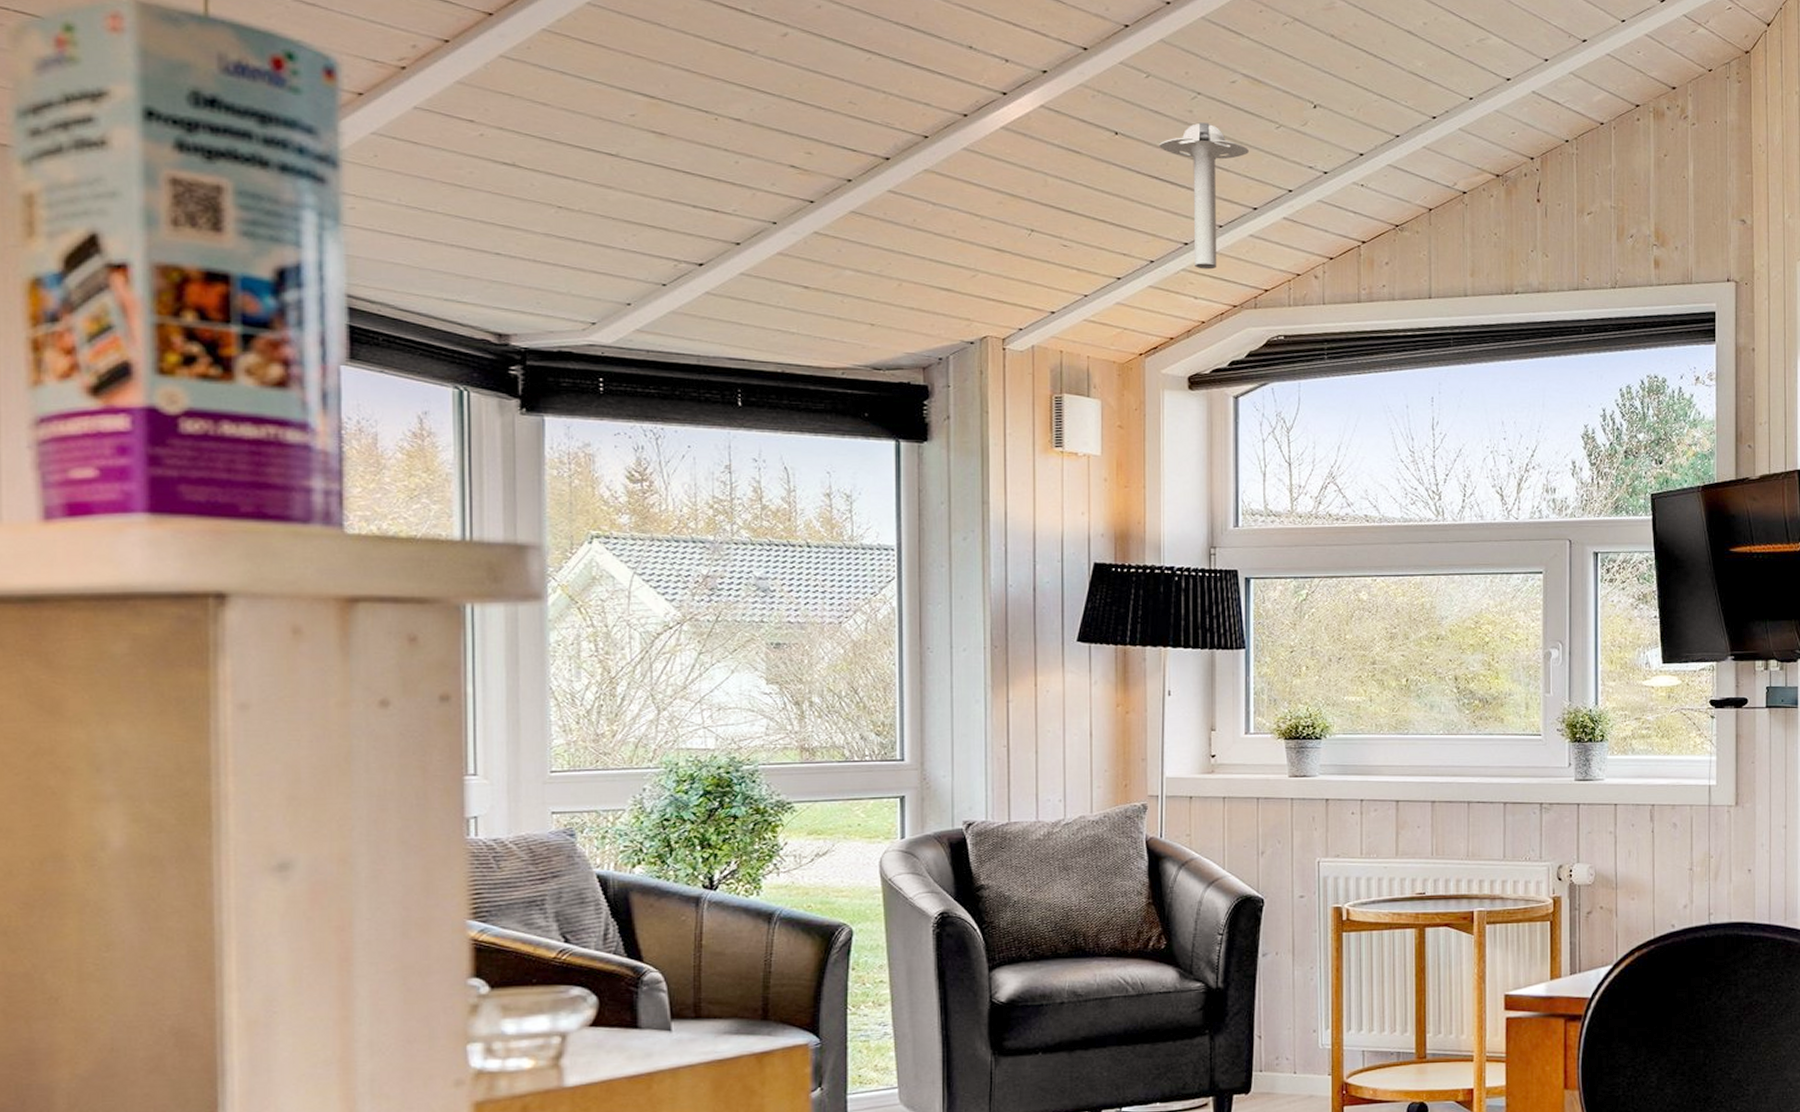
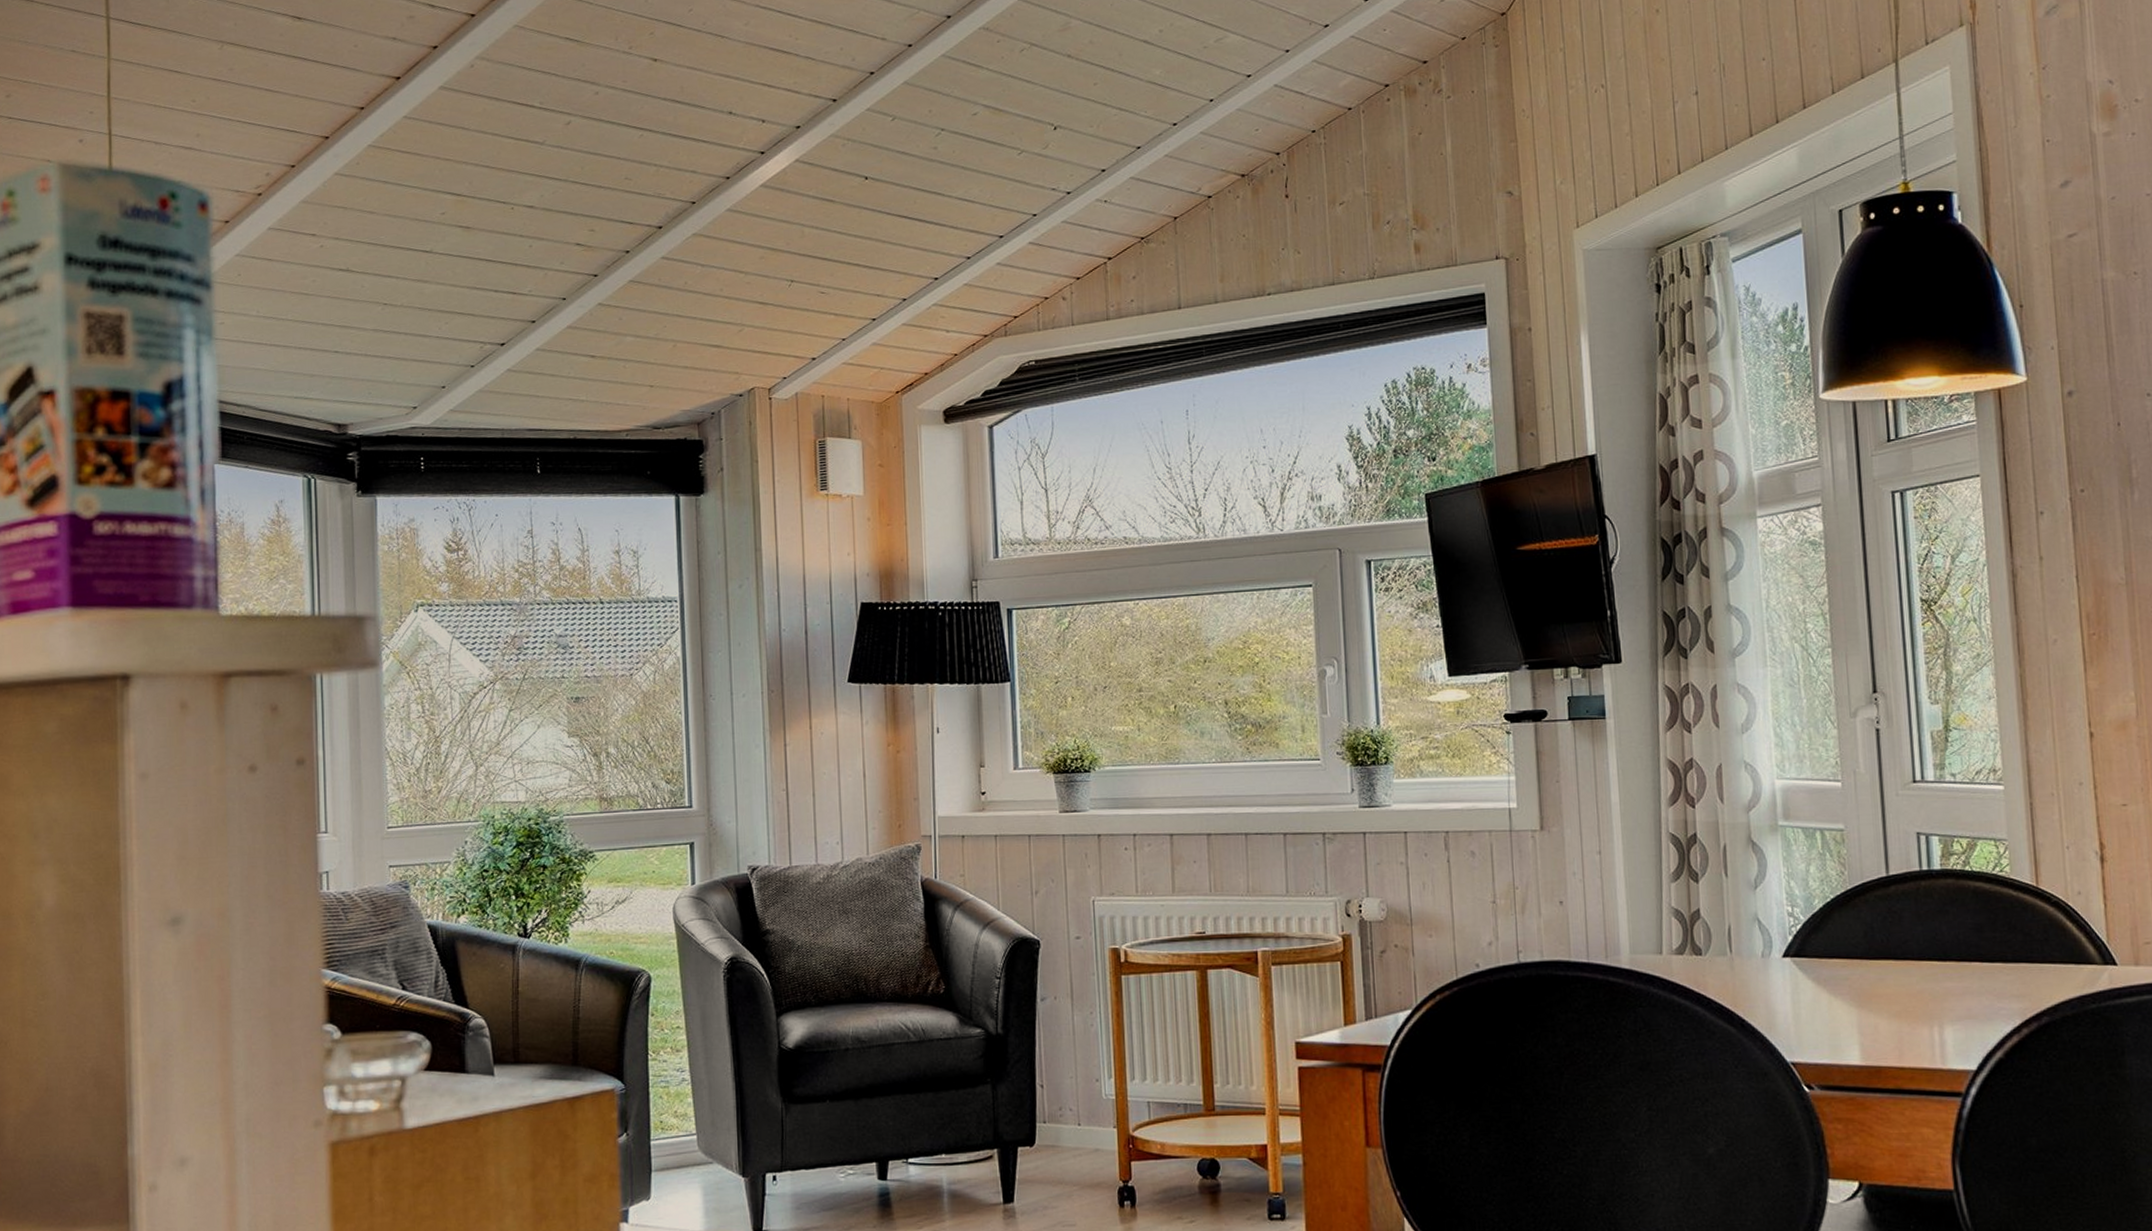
ceiling light: present [1159,122,1249,270] -> none [907,157,993,302]

